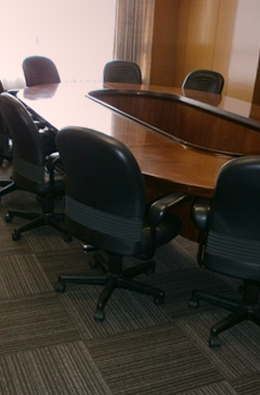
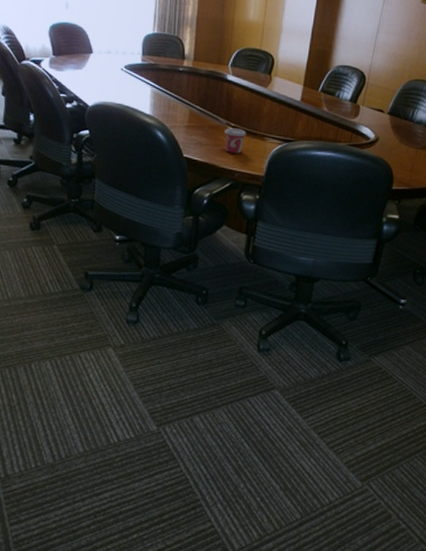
cup: none [178,146,198,169] -> present [225,128,246,154]

